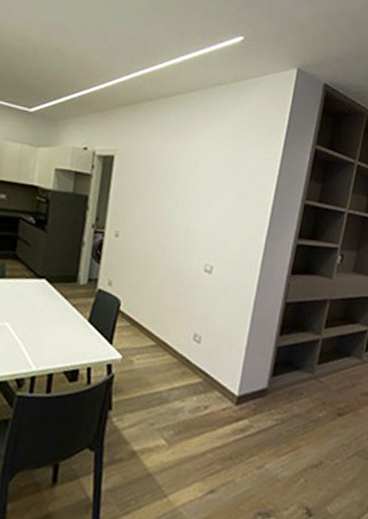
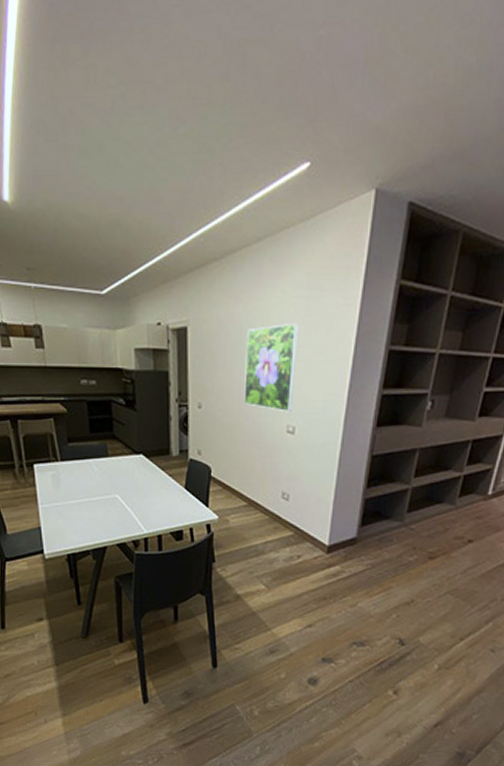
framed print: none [163,166,224,252] -> present [244,322,298,413]

